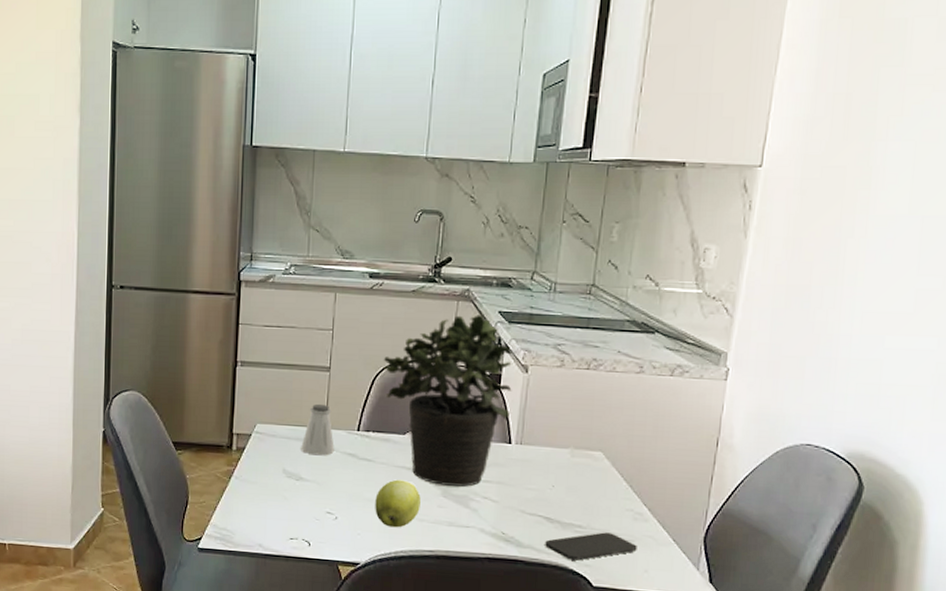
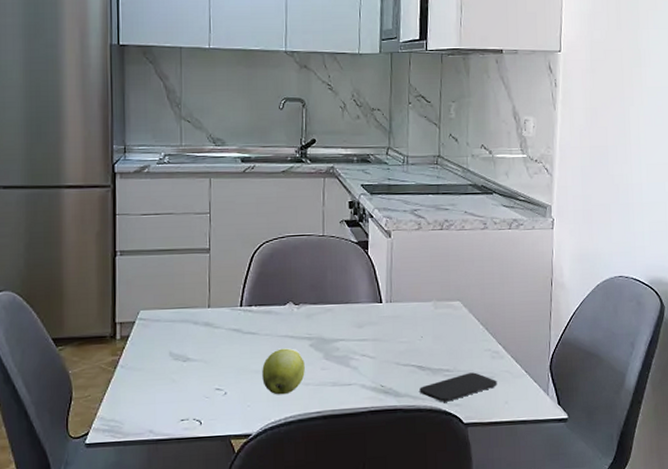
saltshaker: present [301,403,334,456] -> none [186,284,219,335]
potted plant: present [382,315,513,487] -> none [260,189,379,349]

